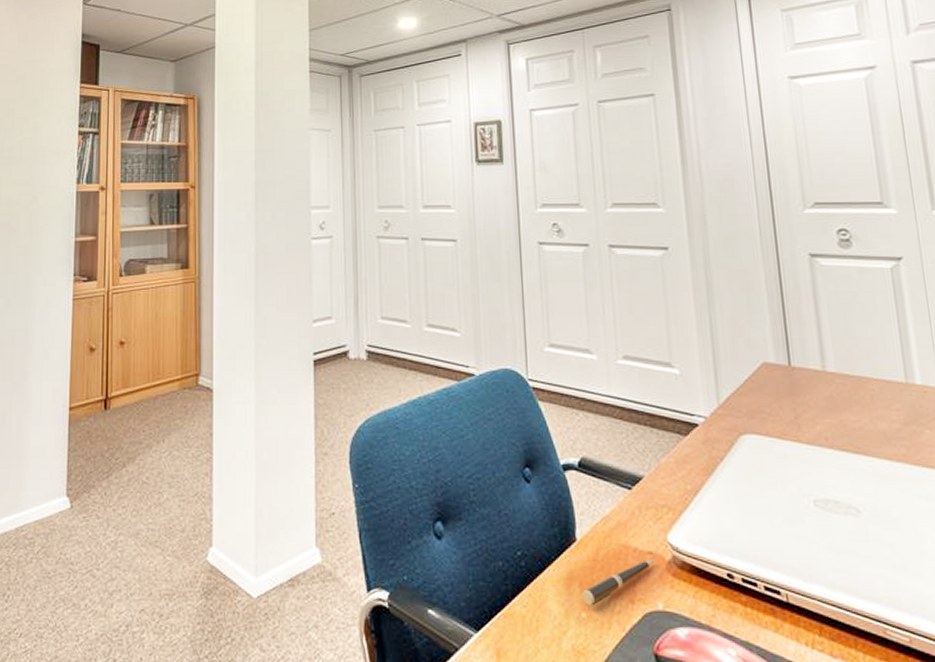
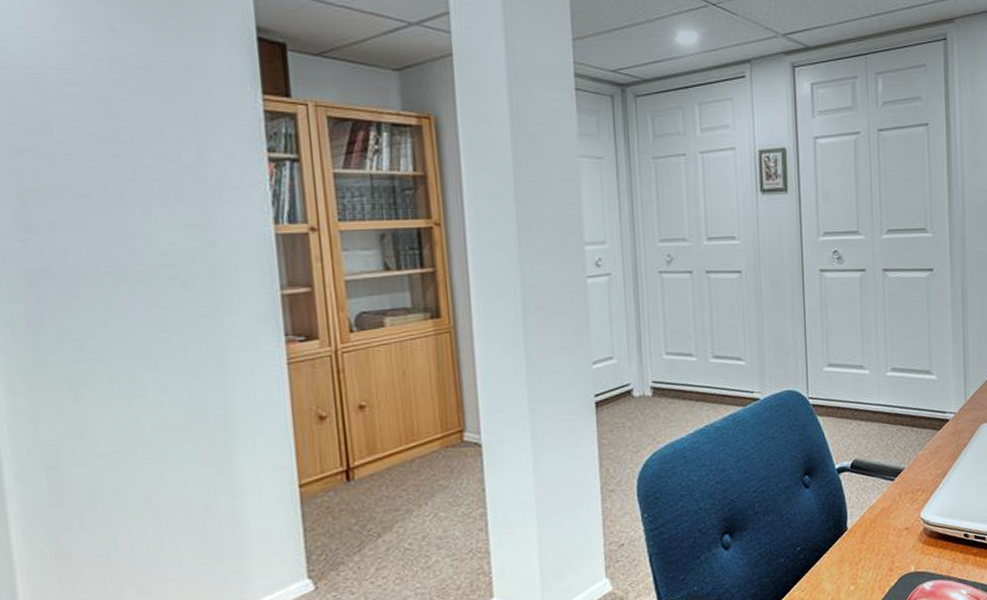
pen: present [581,559,655,608] -> none [850,534,910,581]

